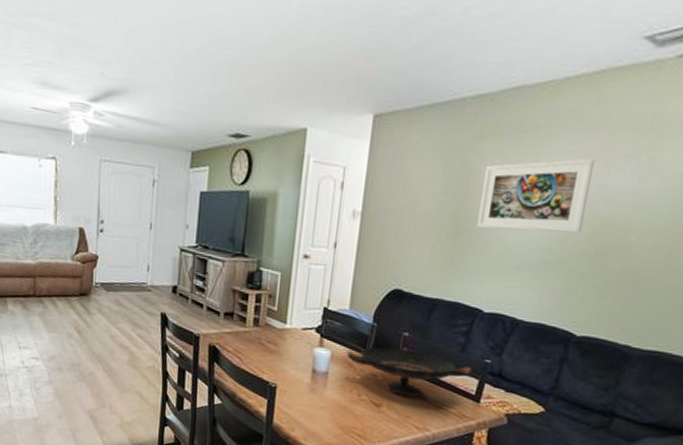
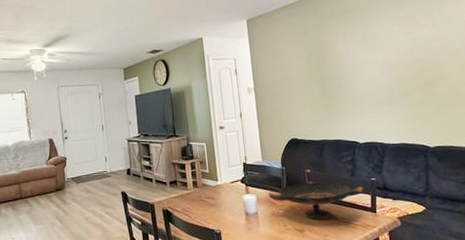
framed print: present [477,158,595,234] -> none [332,22,411,84]

